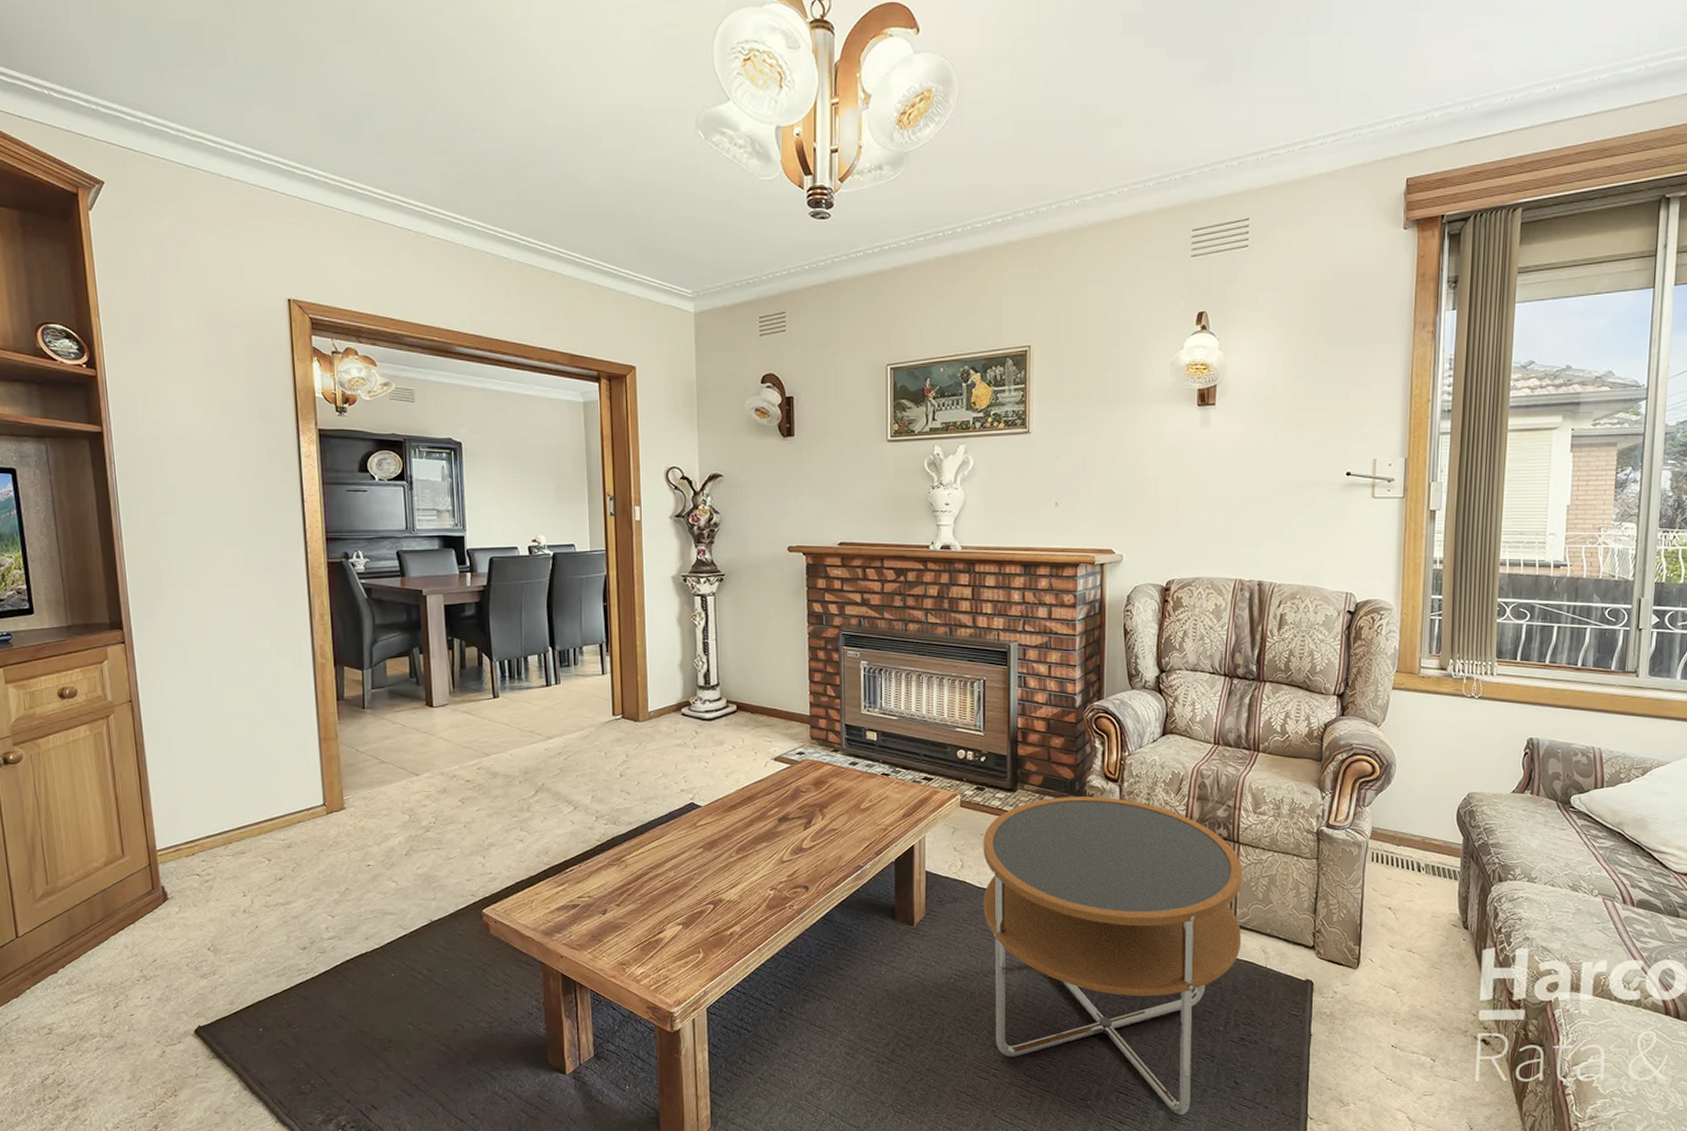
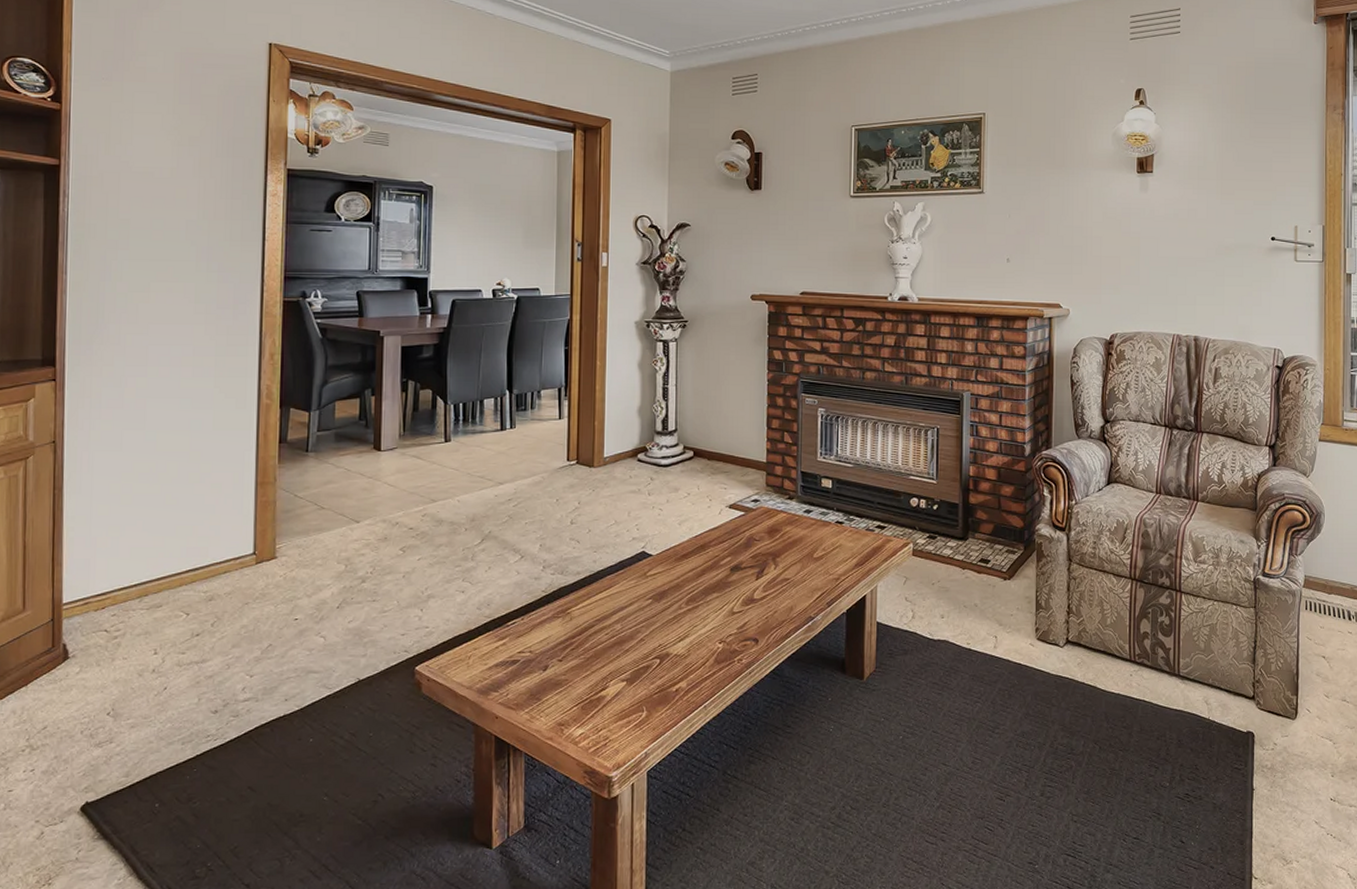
side table: present [983,796,1243,1115] -> none [933,545,1185,878]

